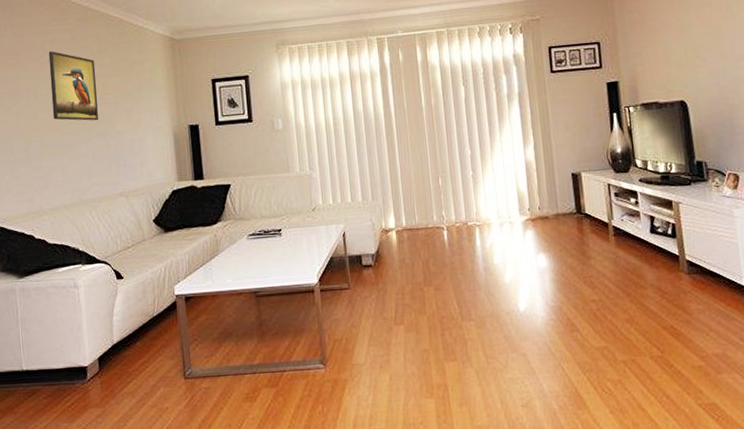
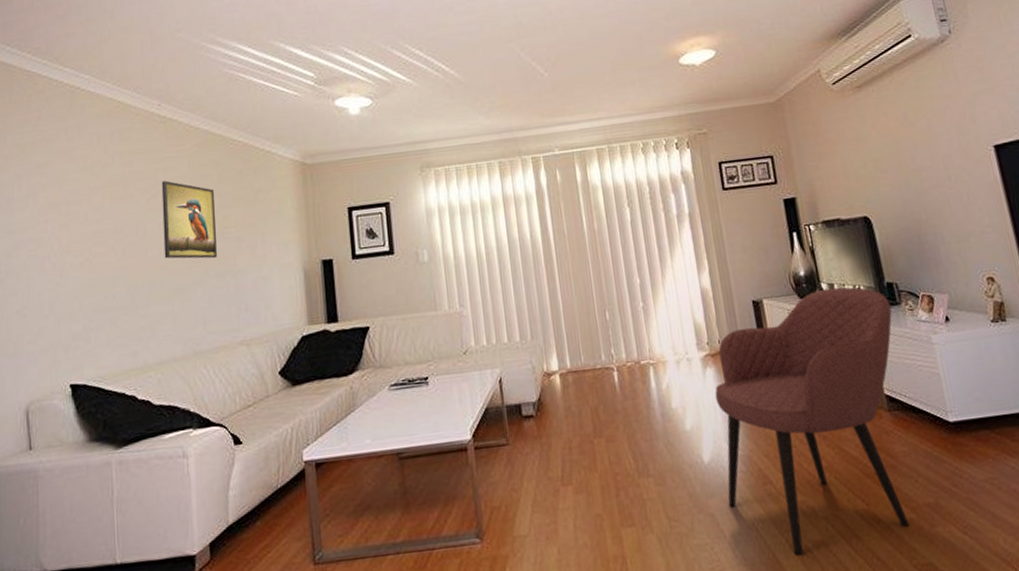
armchair: none [532,164,699,393] -> present [714,287,910,557]

